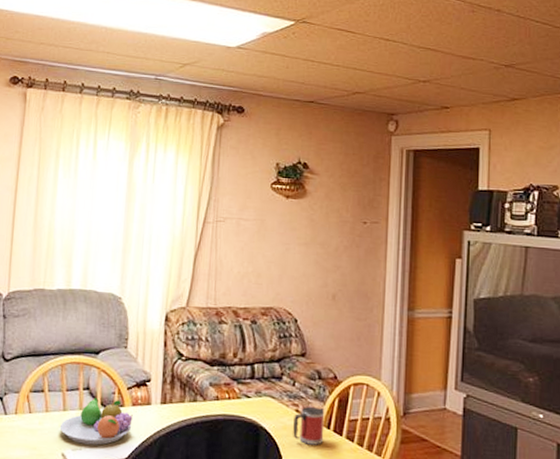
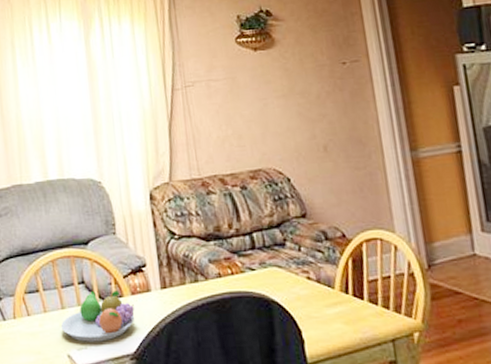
mug: present [293,406,325,445] -> none [306,271,344,314]

